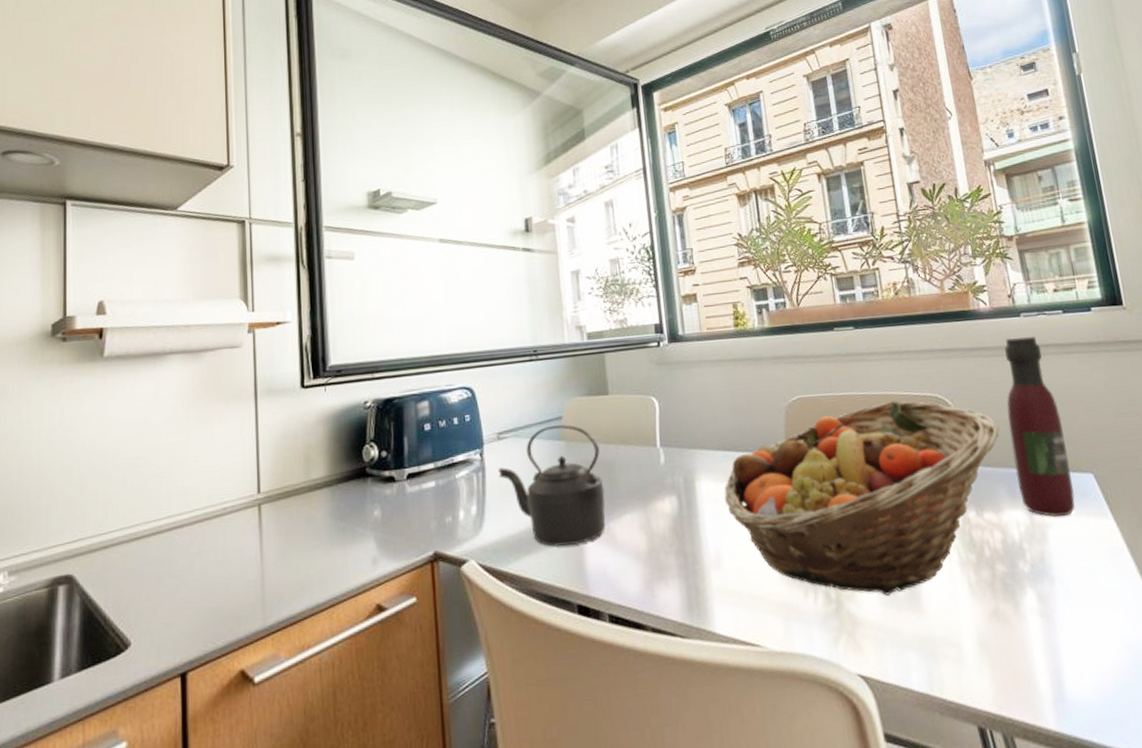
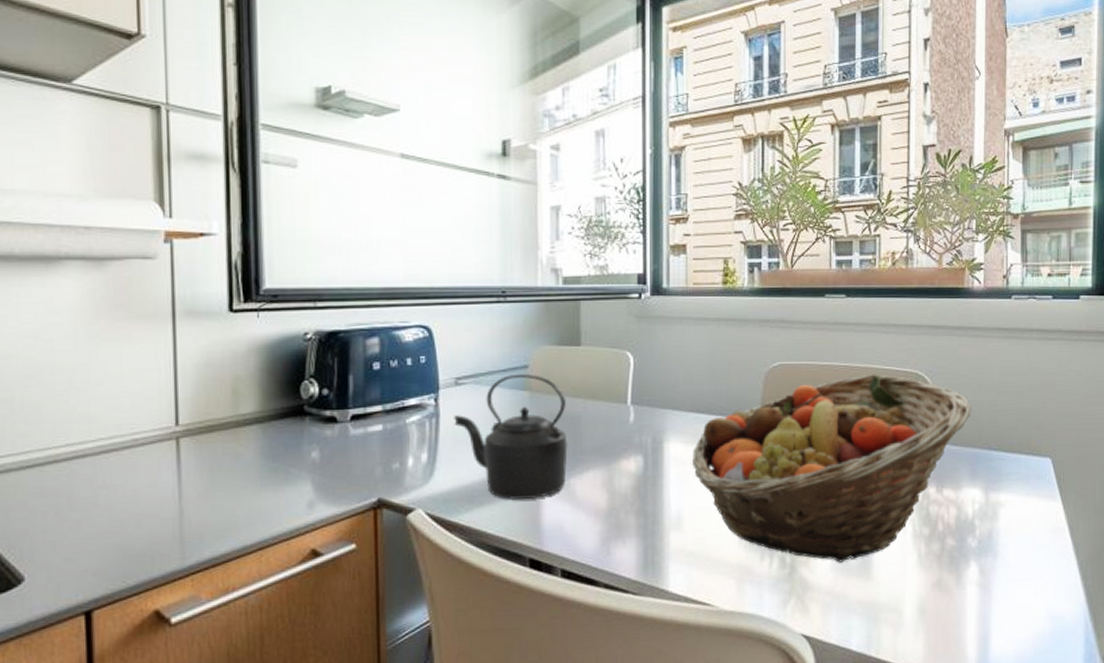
wine bottle: present [1004,336,1075,518] -> none [979,319,1032,498]

